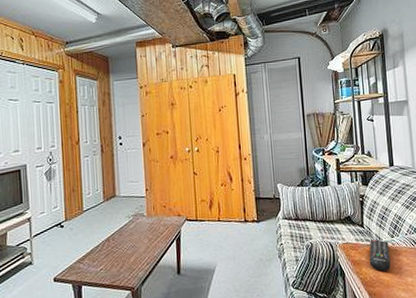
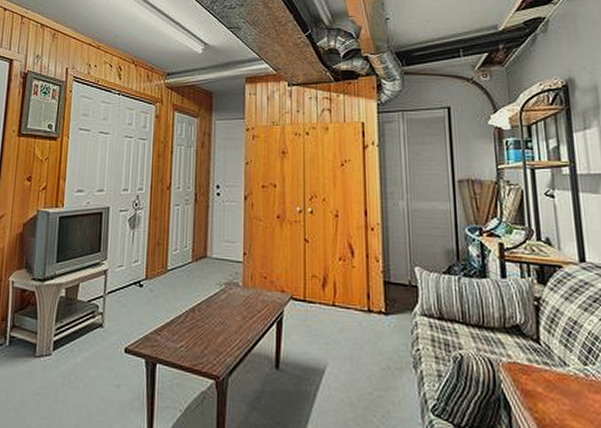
remote control: present [369,239,391,271] -> none [548,362,583,414]

